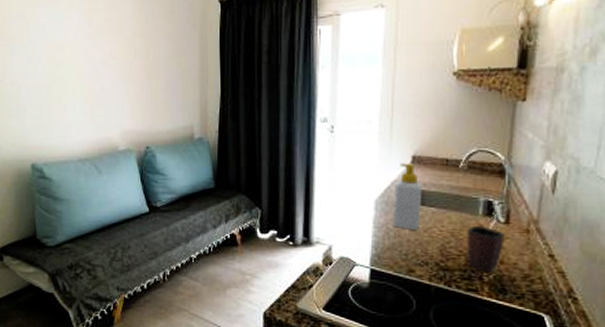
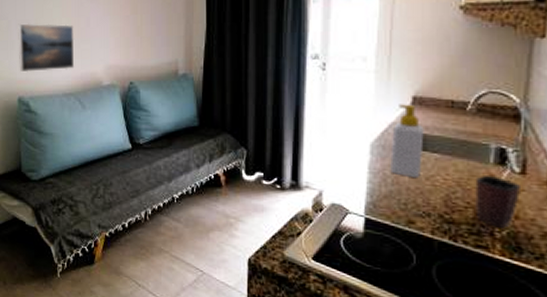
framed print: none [29,89,90,139] -> present [18,23,75,73]

